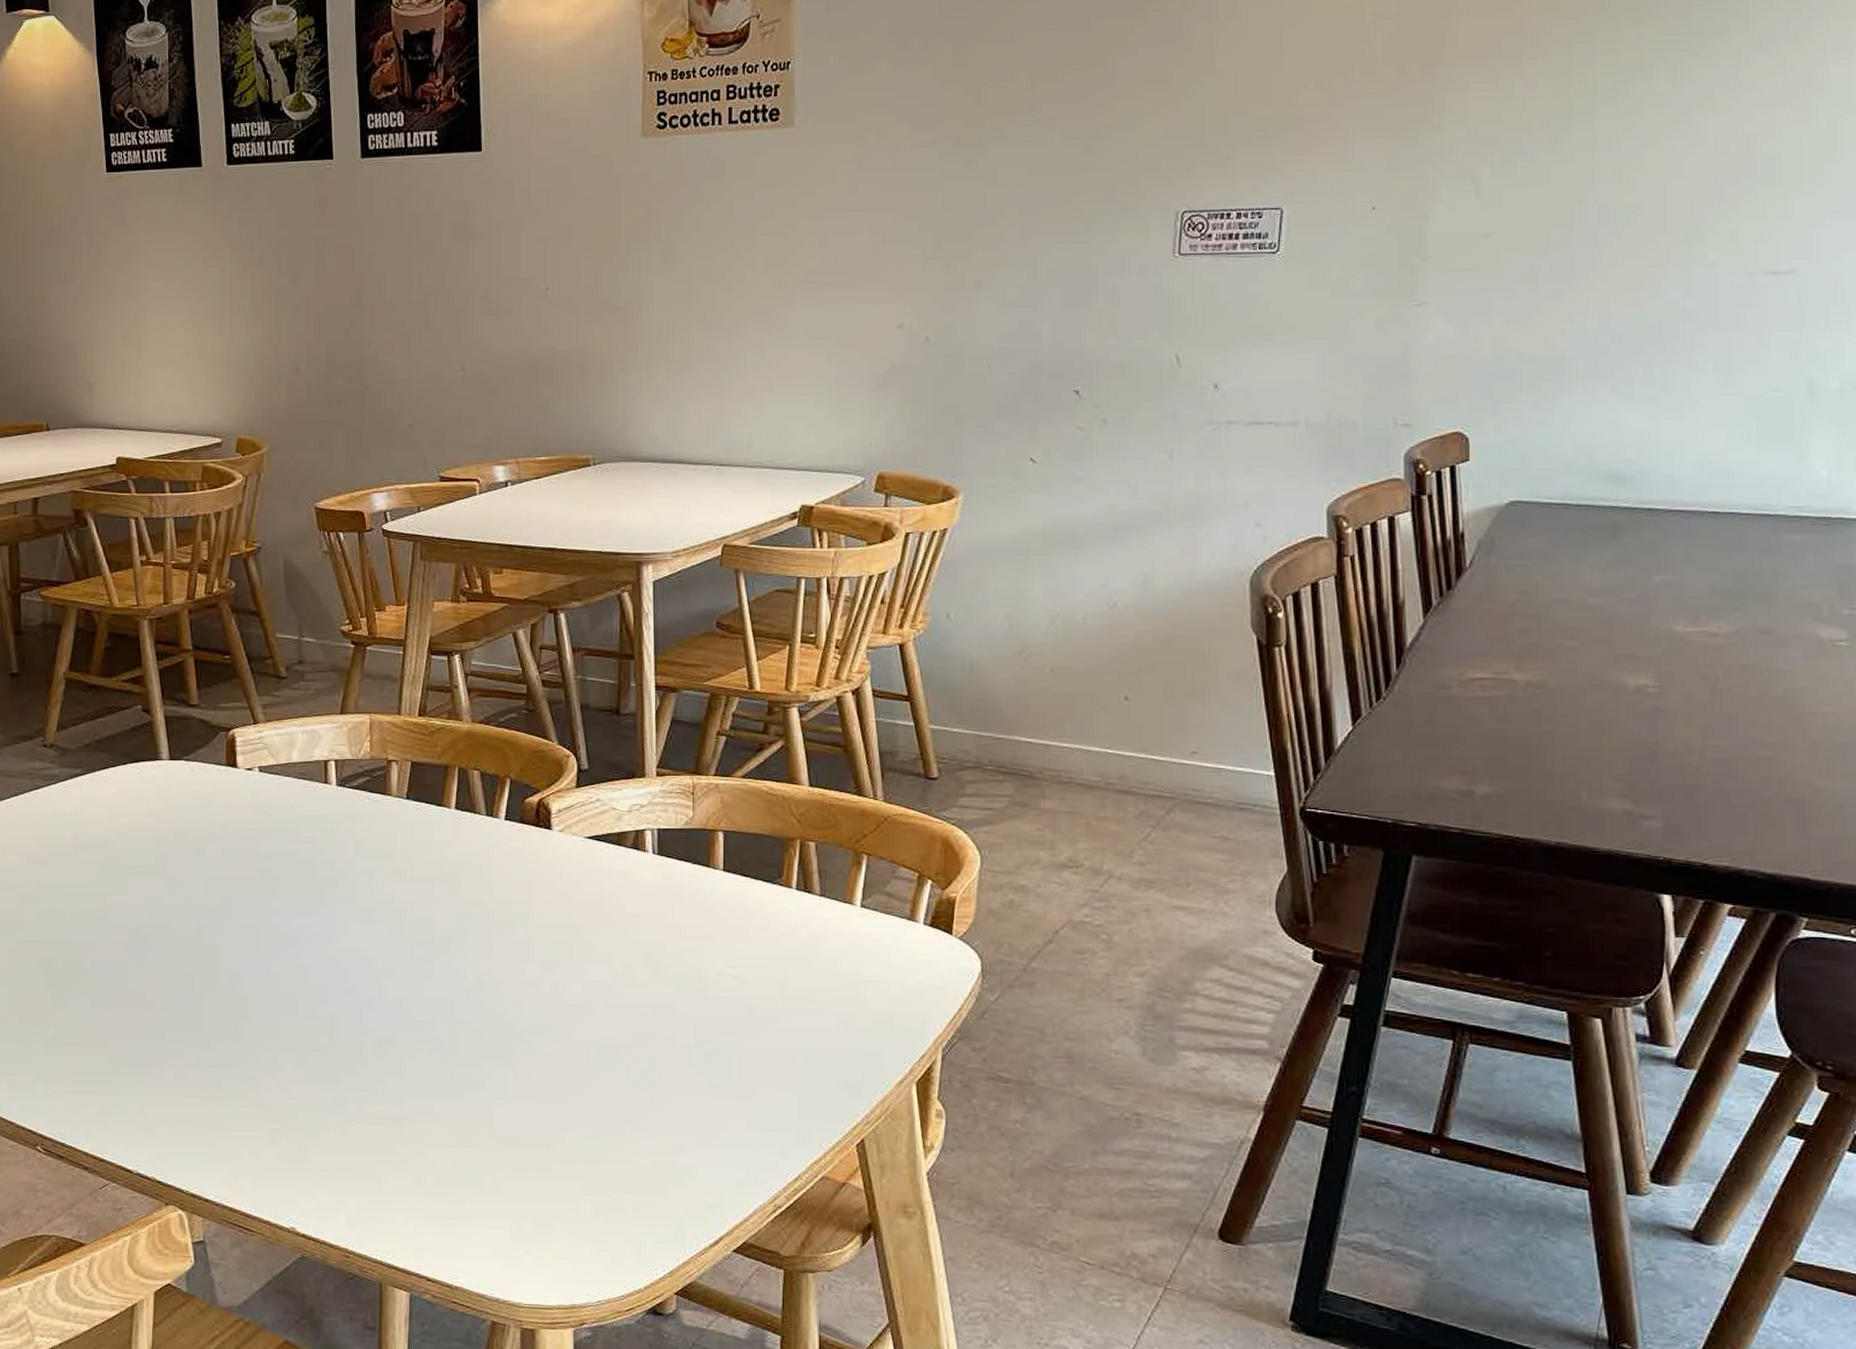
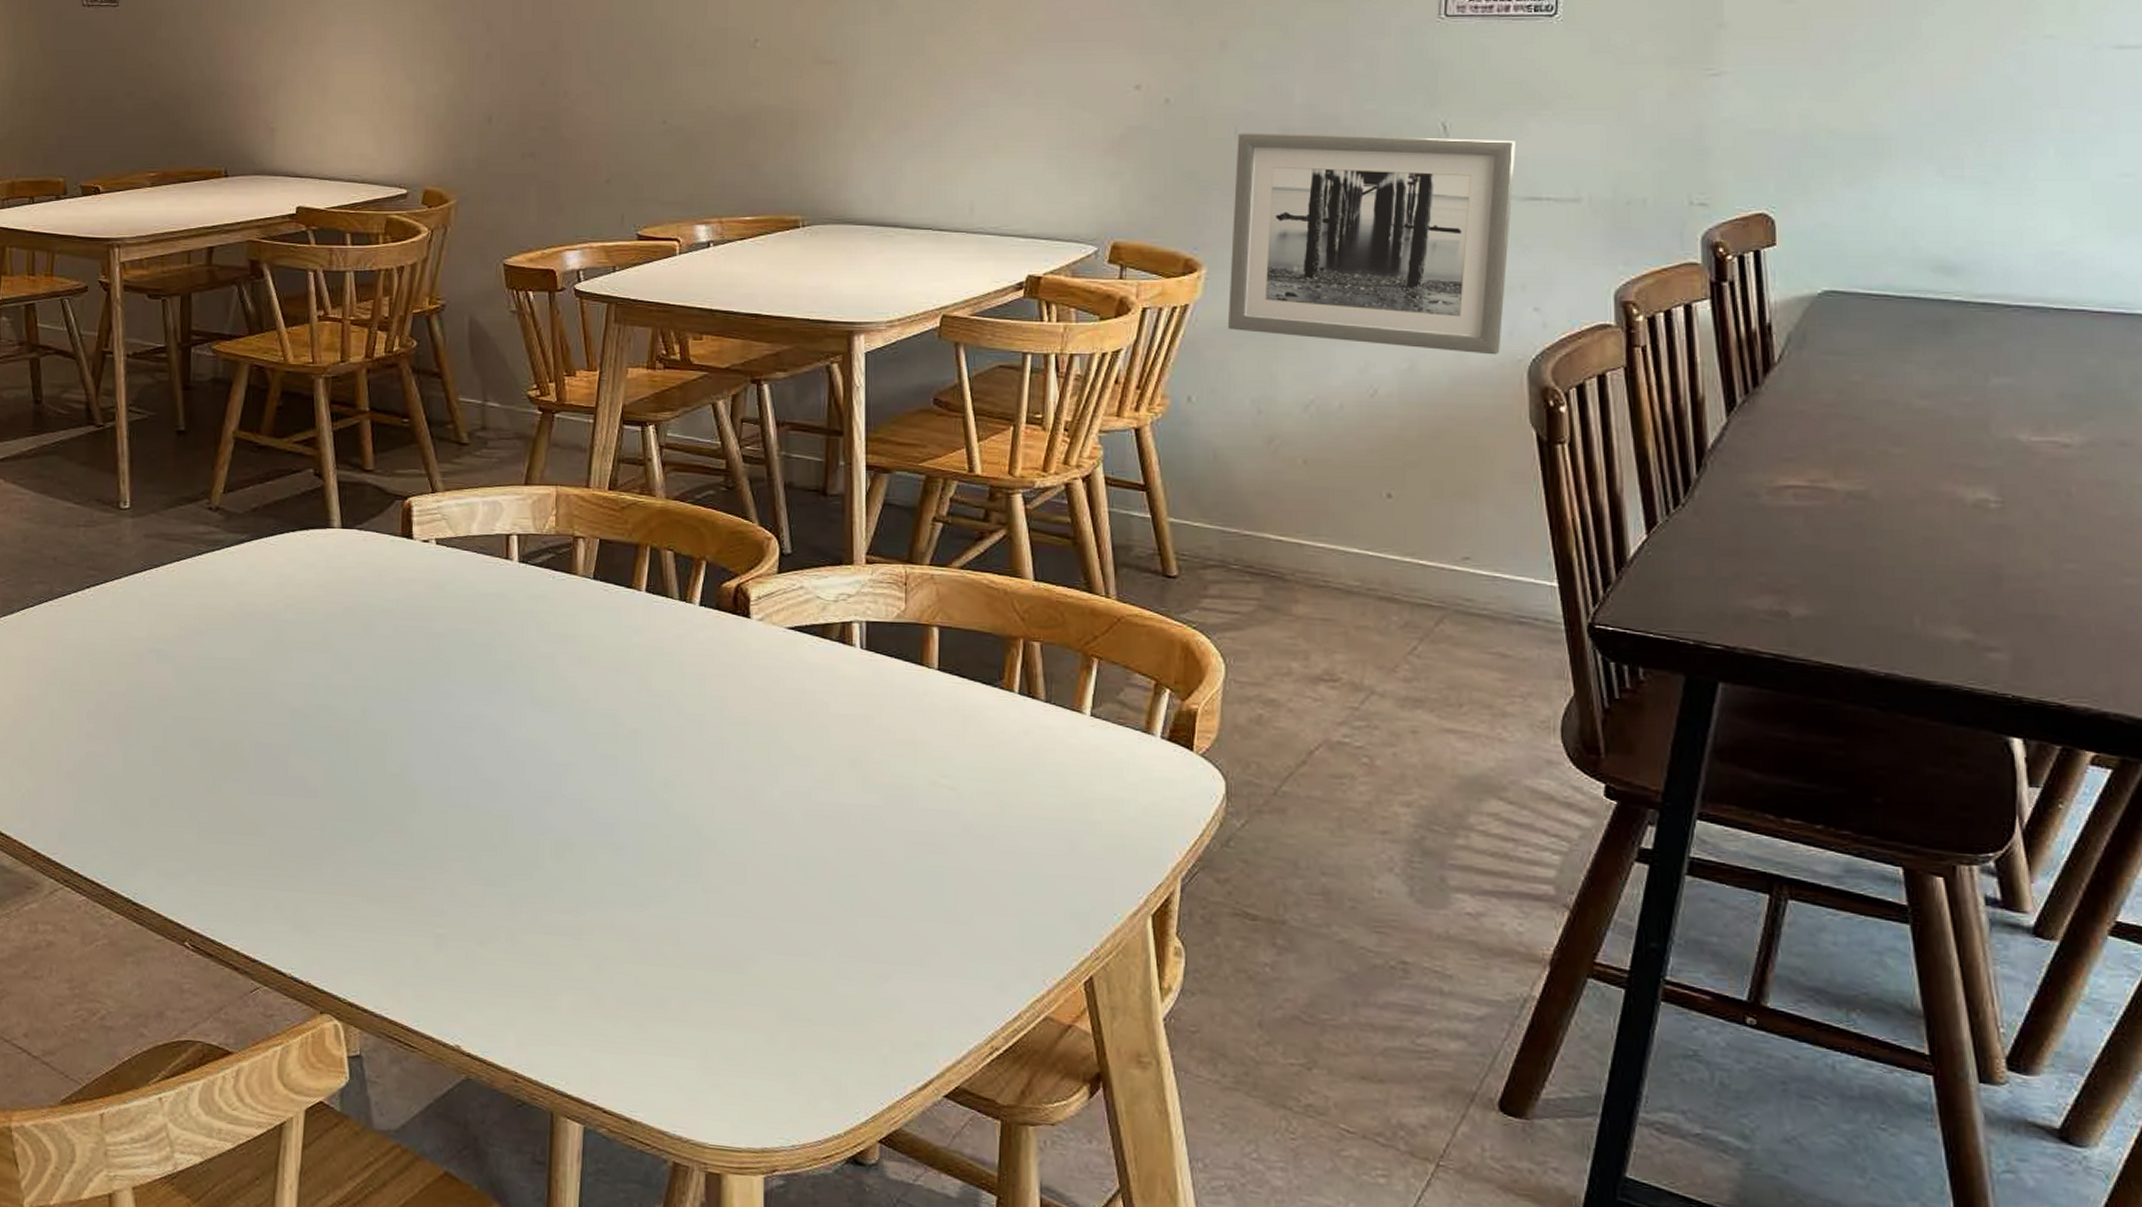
wall art: none [982,367,1241,568] -> present [1227,133,1516,355]

